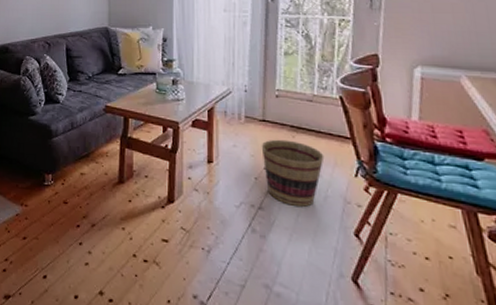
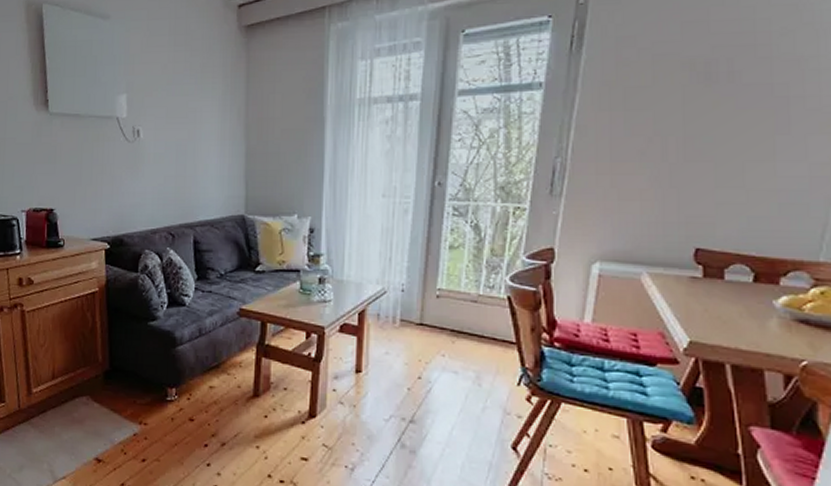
basket: present [261,139,325,207] -> none [416,345,486,419]

